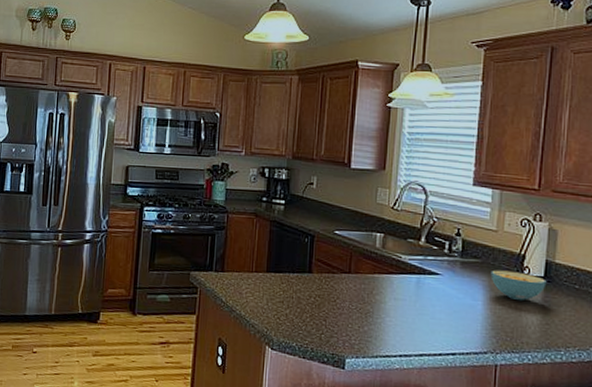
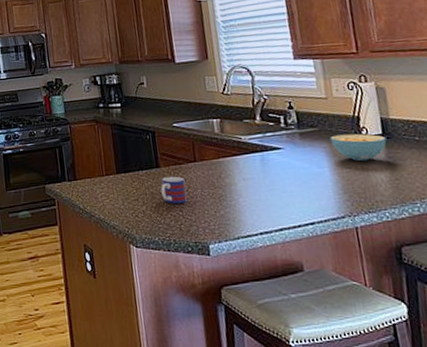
mug: none [308,283,335,314] -> present [160,176,188,204]

